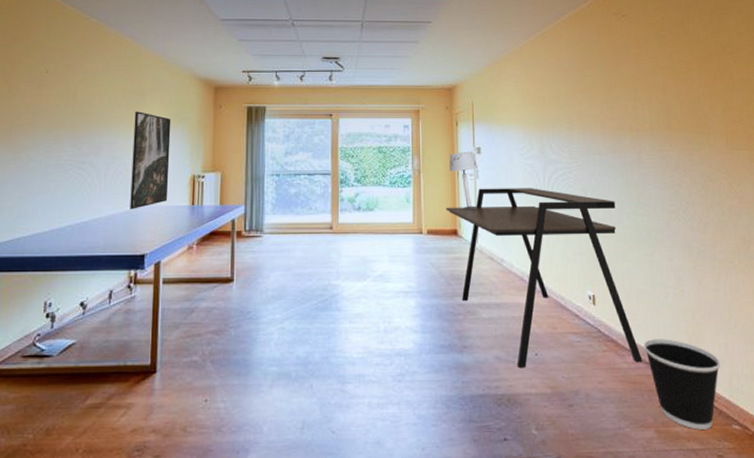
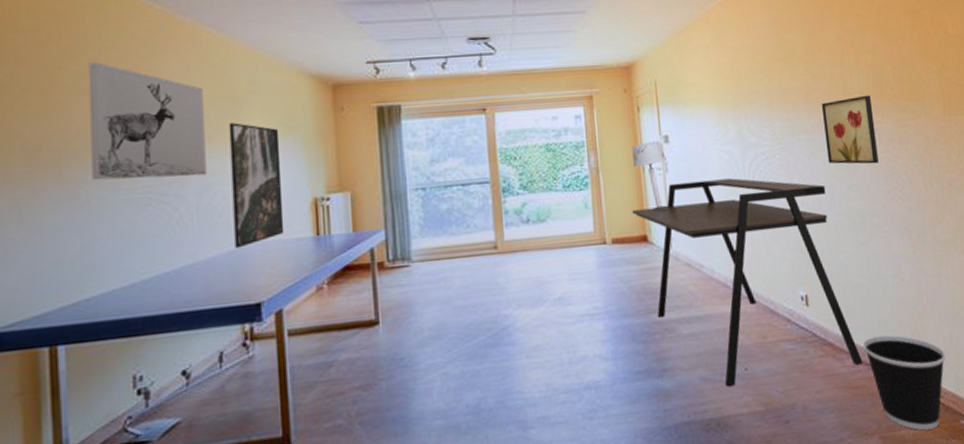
wall art: none [32,59,118,150] -> present [88,62,207,181]
wall art: none [615,126,665,186] -> present [821,94,879,164]

